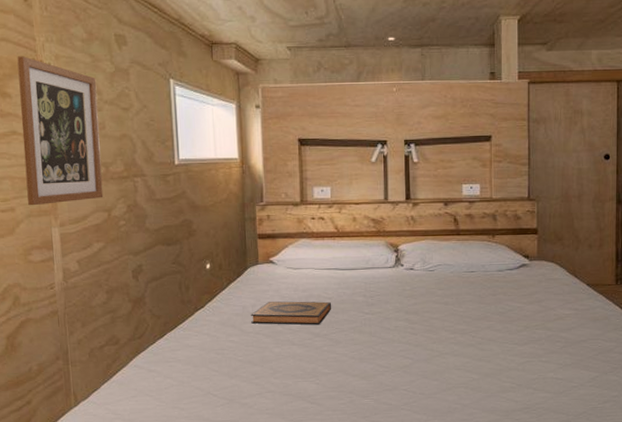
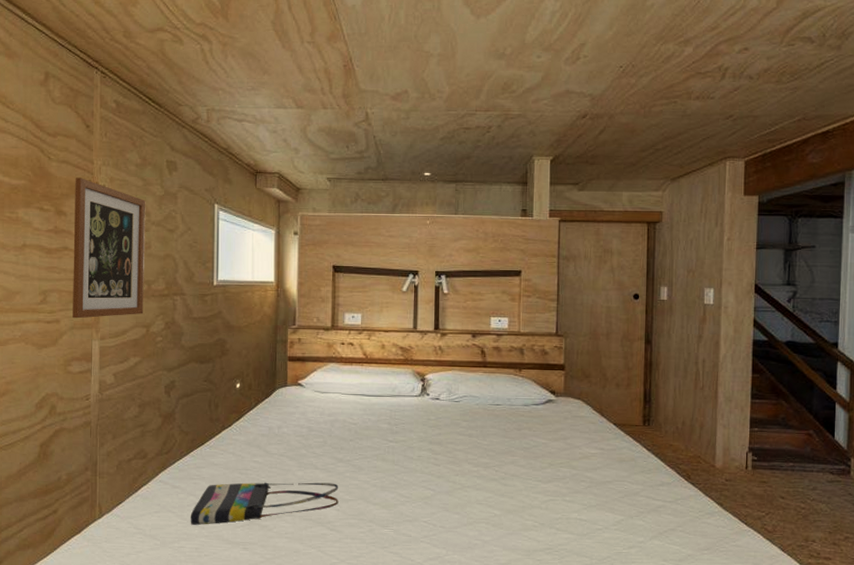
tote bag: none [168,357,318,407] -> present [190,482,339,525]
hardback book: present [251,301,331,325] -> none [276,424,356,450]

